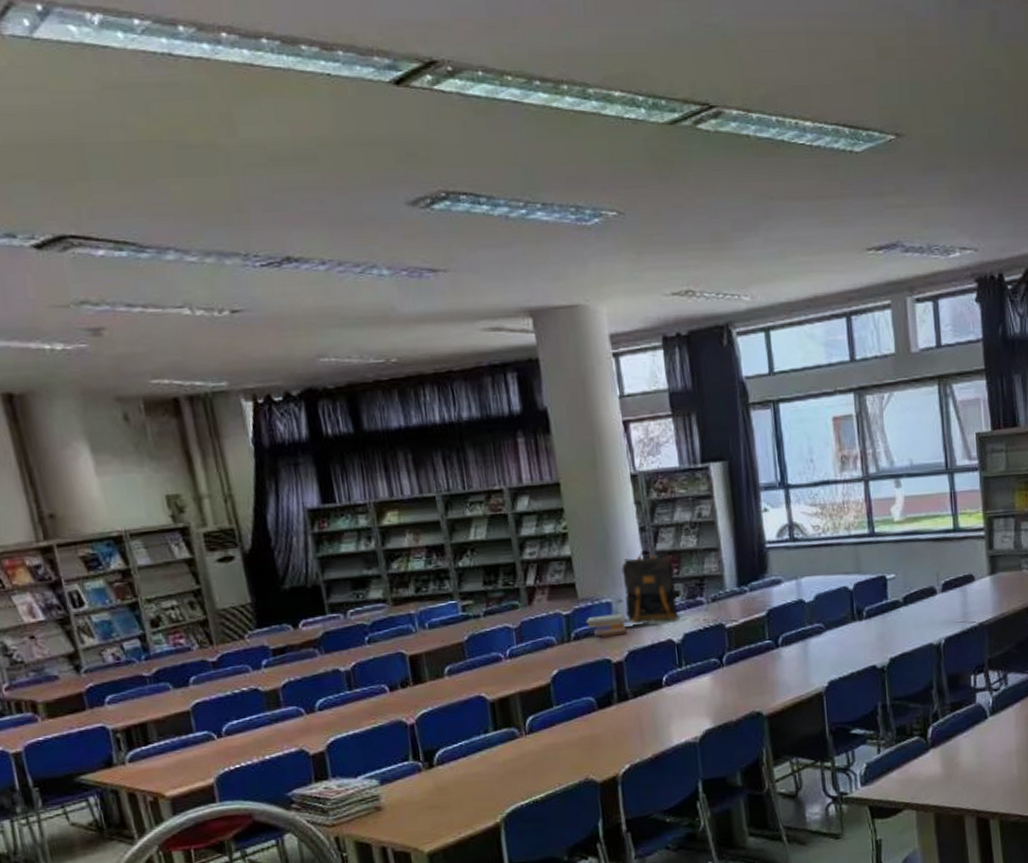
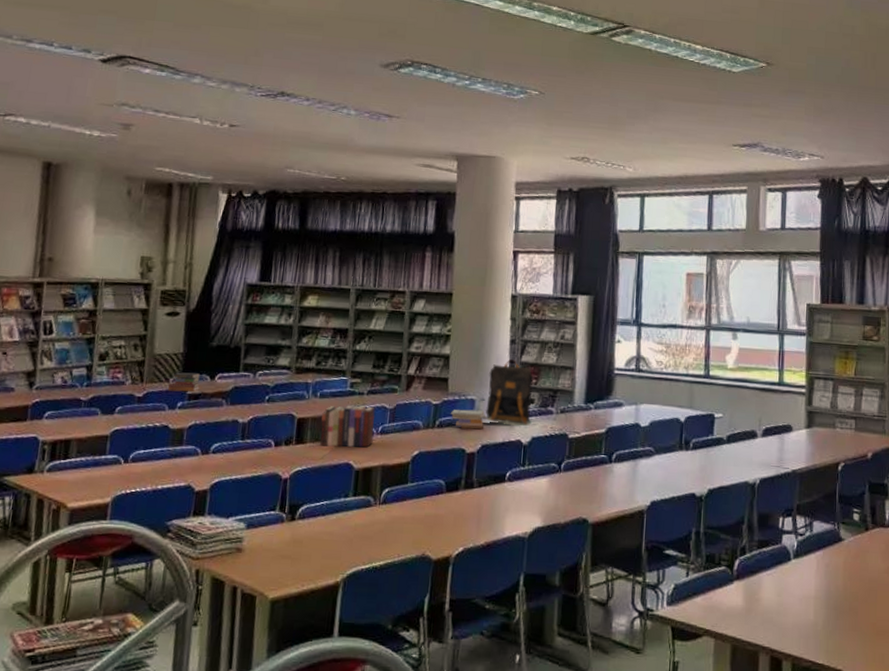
books: none [245,623,284,649] -> present [168,372,200,392]
books: none [436,629,504,682] -> present [320,405,376,448]

